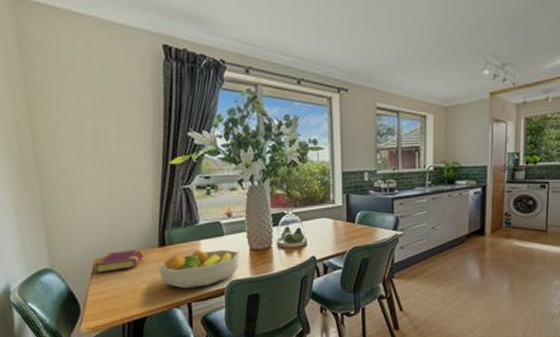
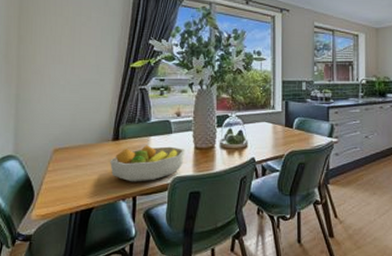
book: present [96,248,145,273] -> none [54,141,99,162]

